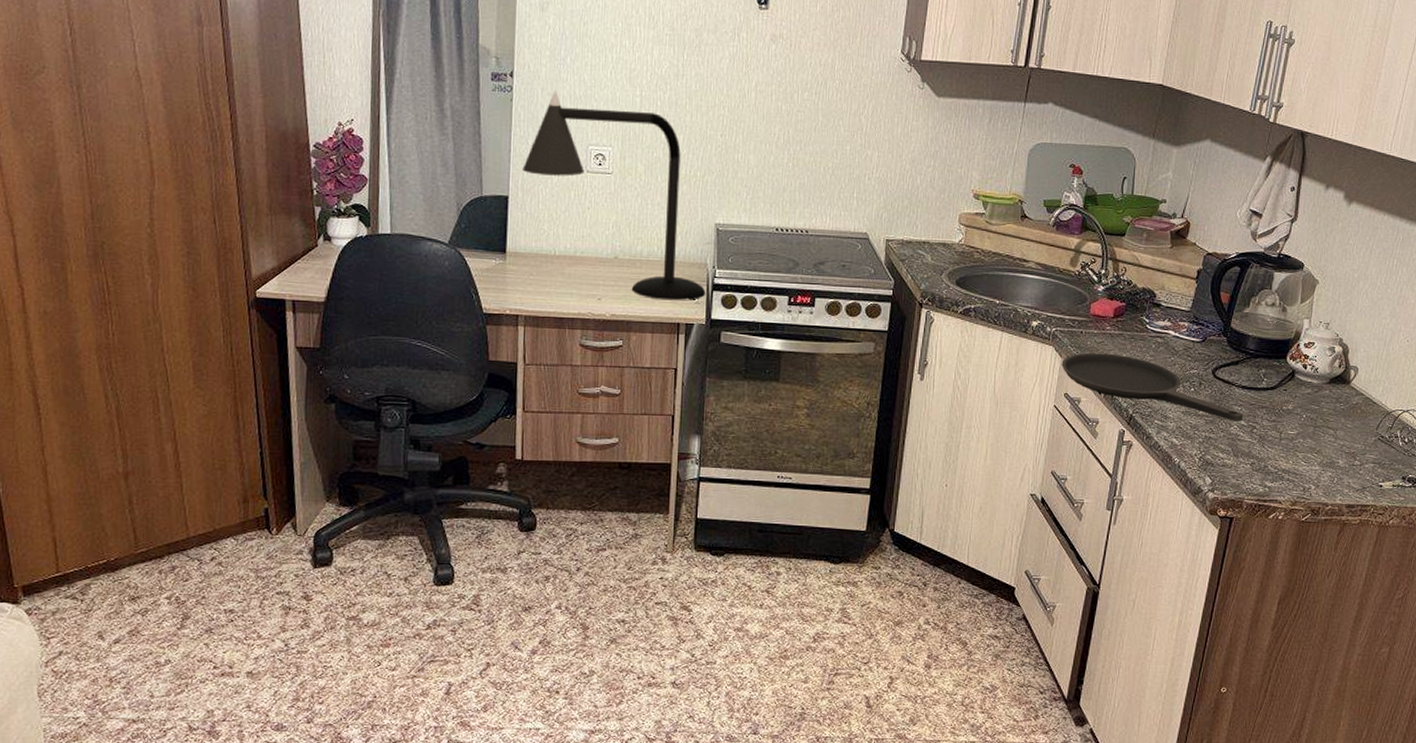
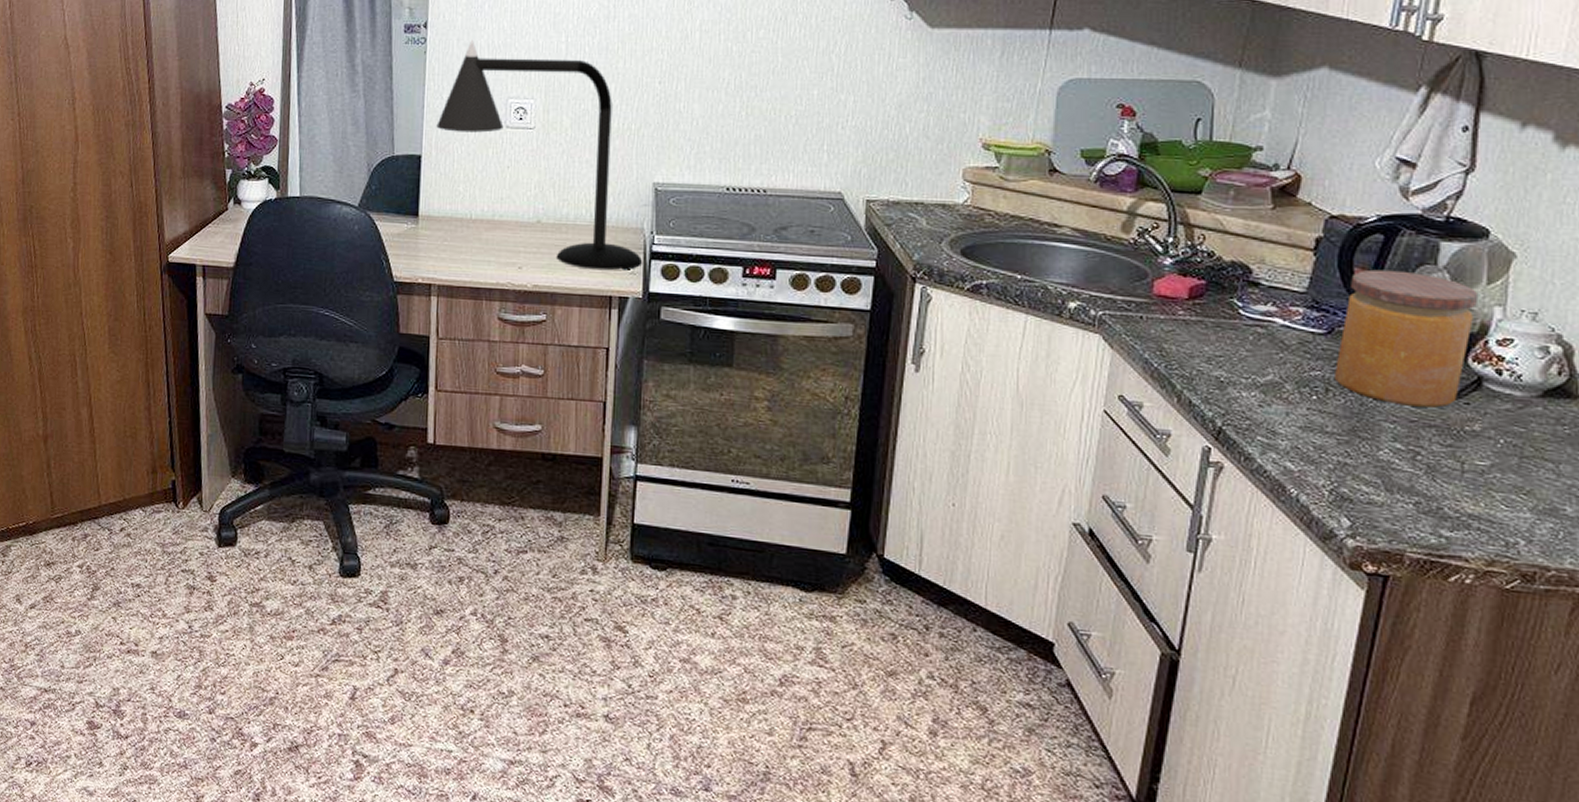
frying pan: present [1061,352,1244,422] -> none [1113,343,1400,444]
jar: none [1206,293,1296,394] -> present [1335,269,1479,408]

